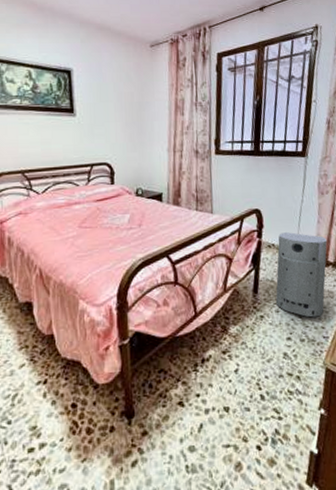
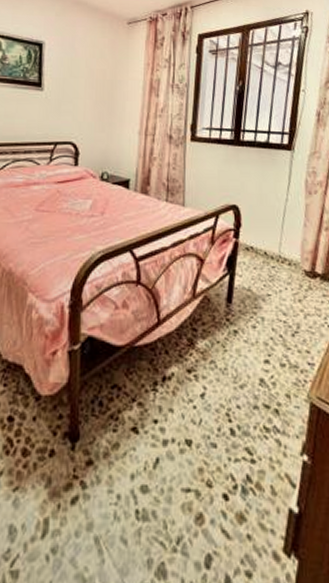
air purifier: present [275,232,327,318] -> none [252,234,315,338]

